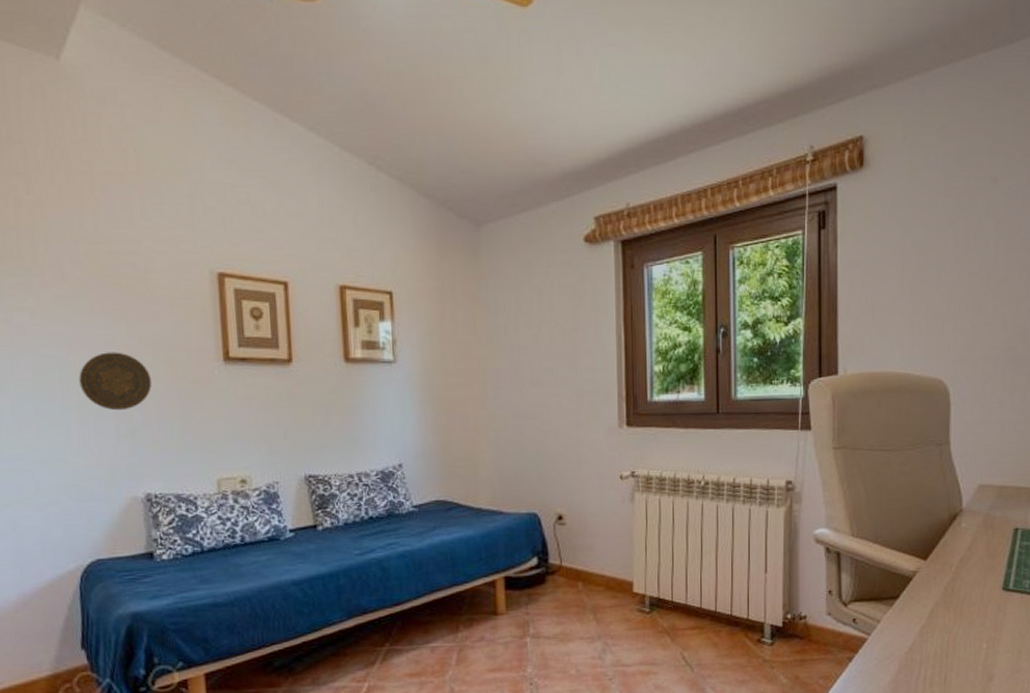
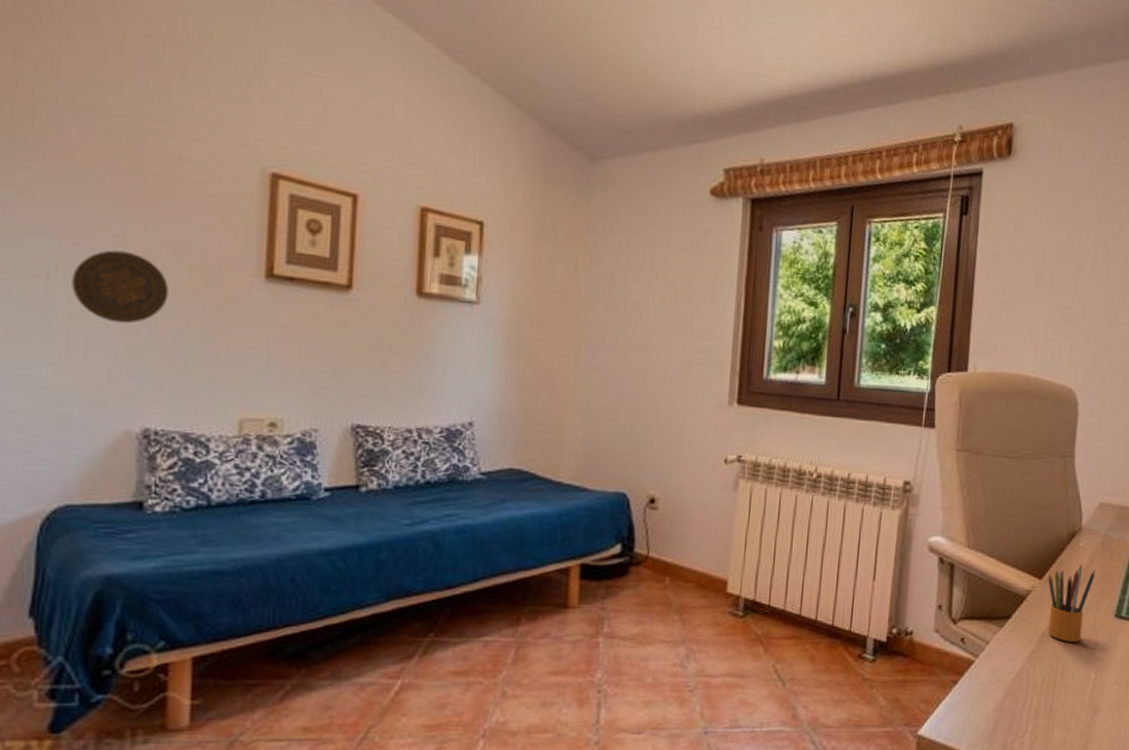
pencil box: none [933,543,980,616] -> present [1048,564,1096,642]

